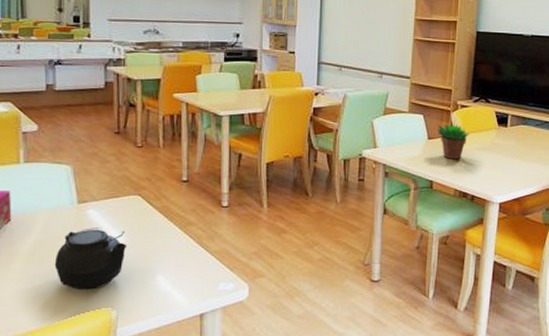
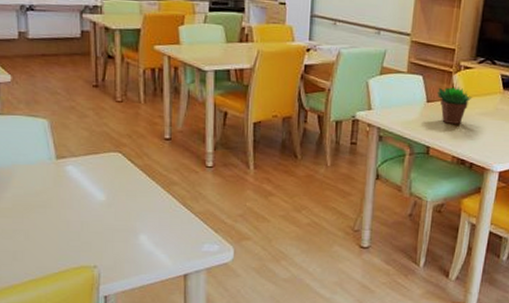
teapot: present [54,227,128,290] -> none [34,184,109,247]

